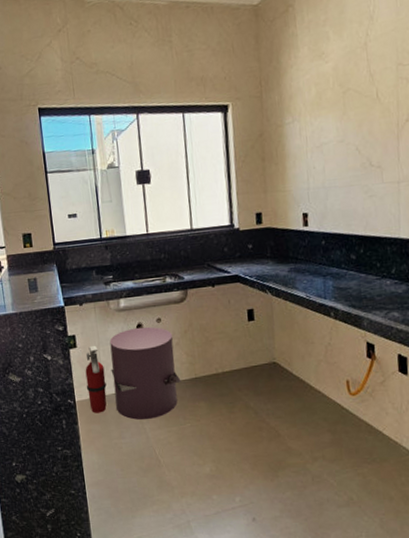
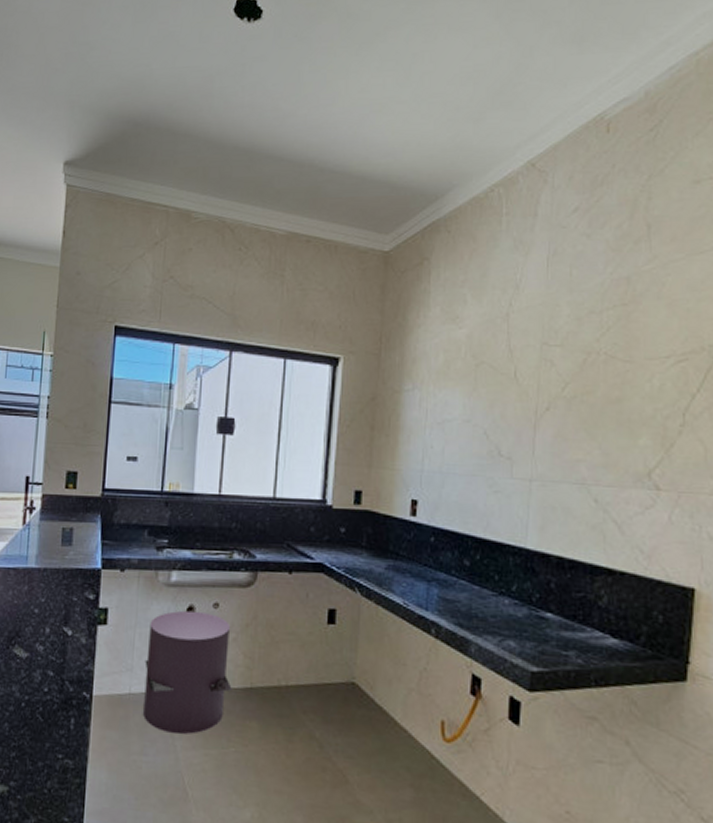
fire extinguisher: present [85,345,107,413] -> none [109,624,137,716]

